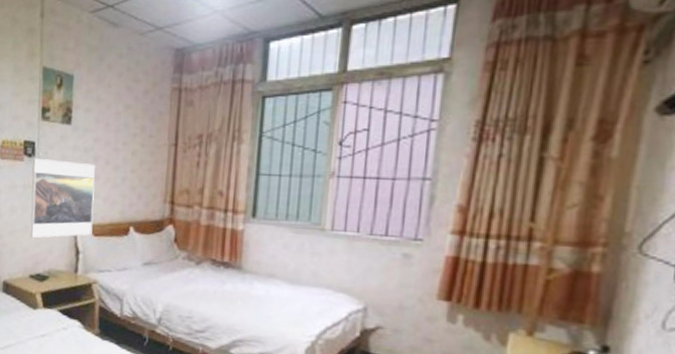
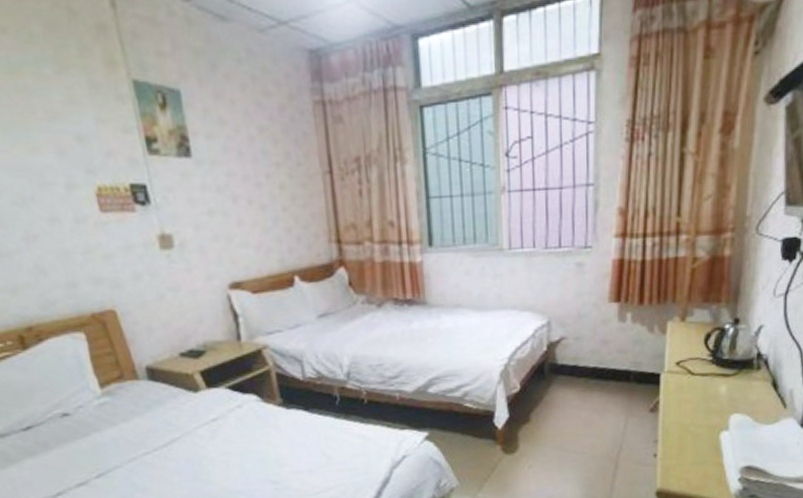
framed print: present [30,157,95,238] -> none [149,205,249,308]

